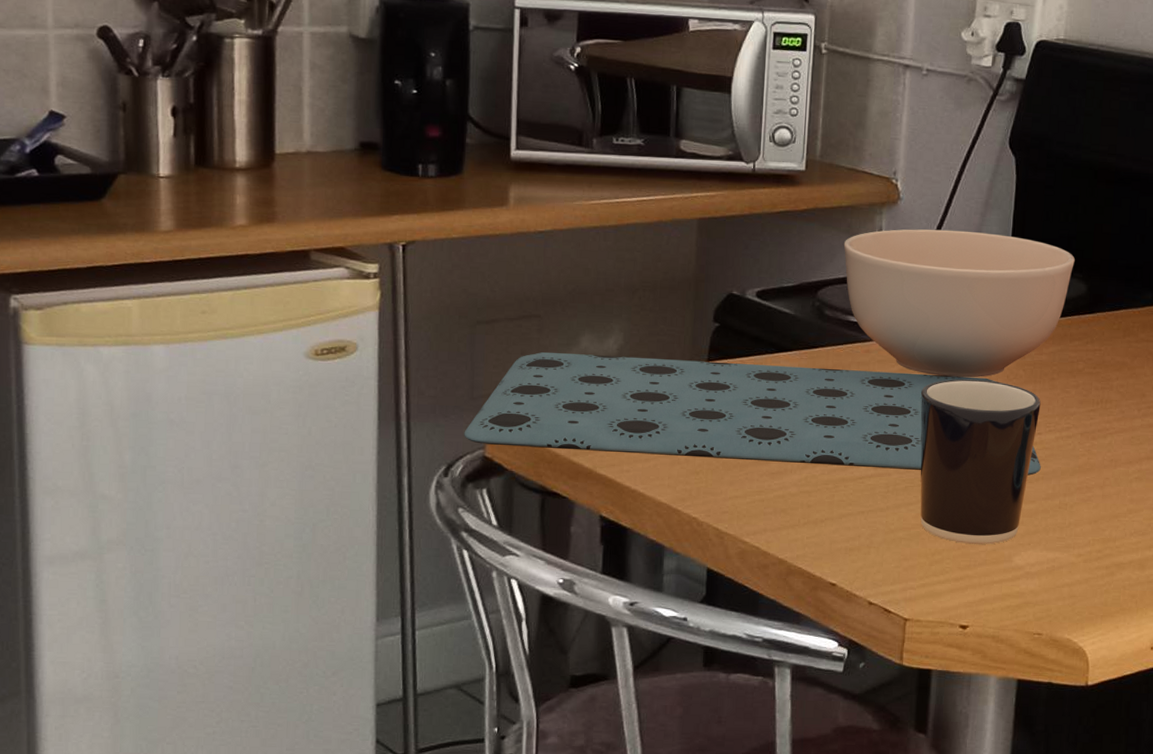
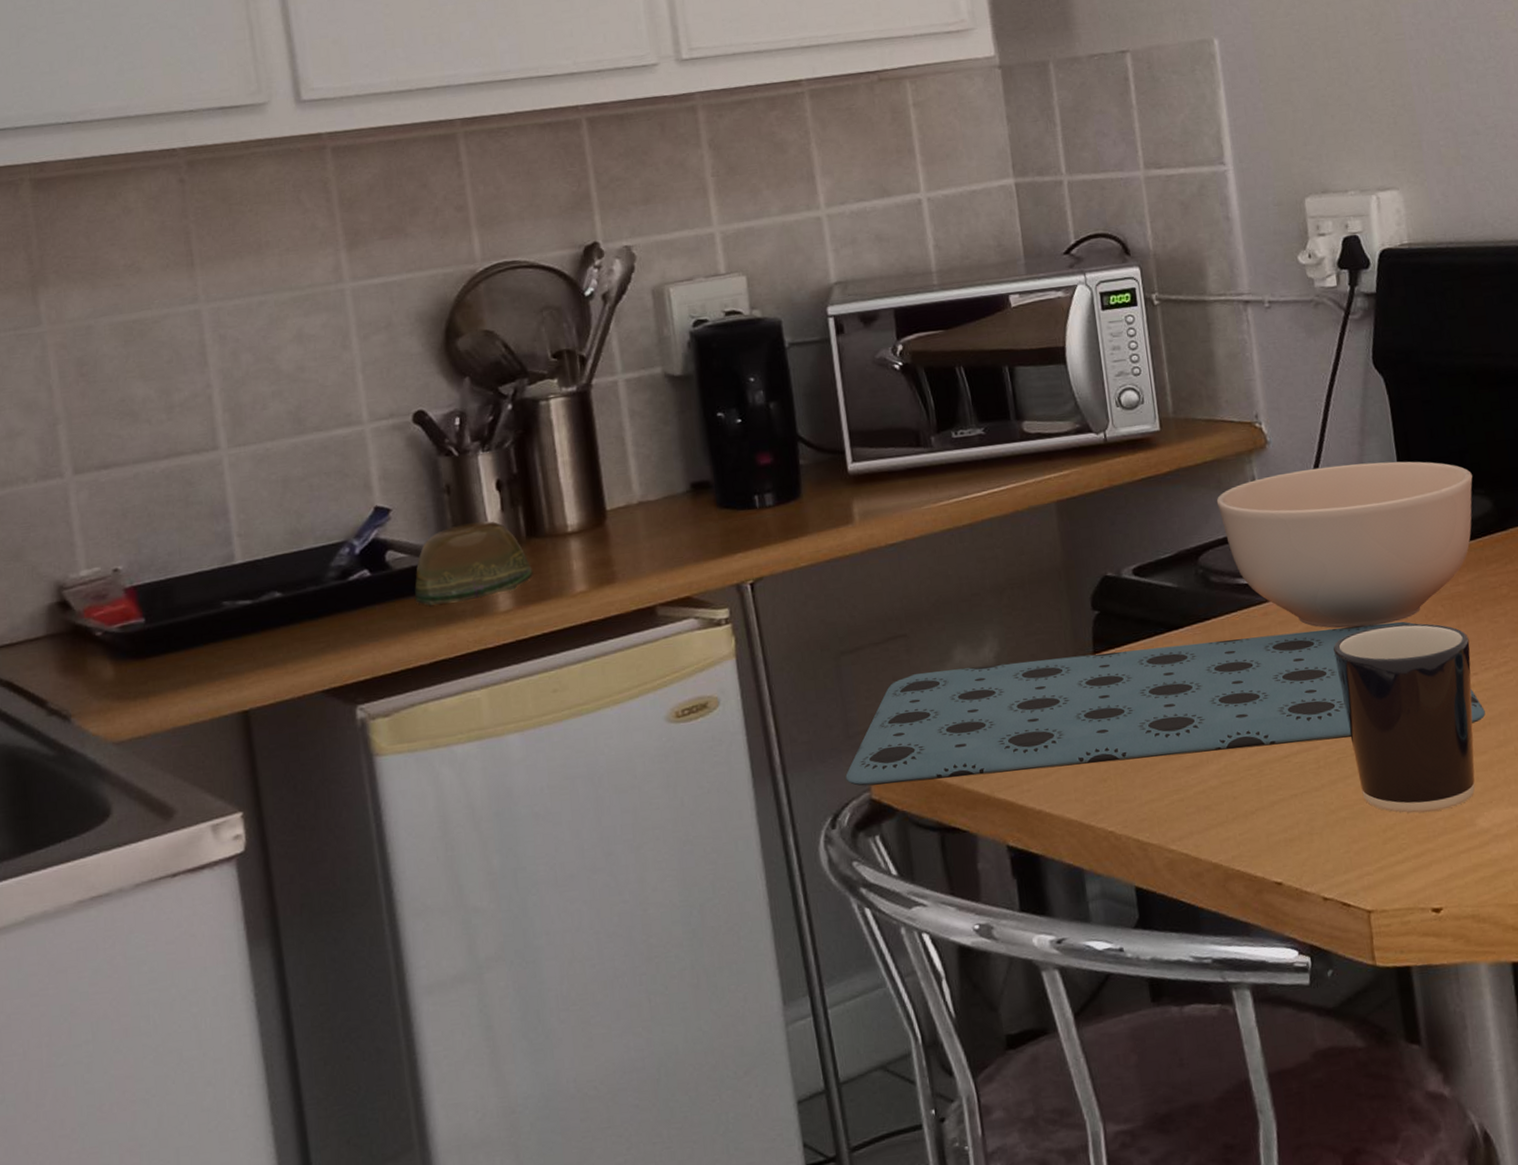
sponge: none [79,142,198,216] -> present [414,521,534,606]

